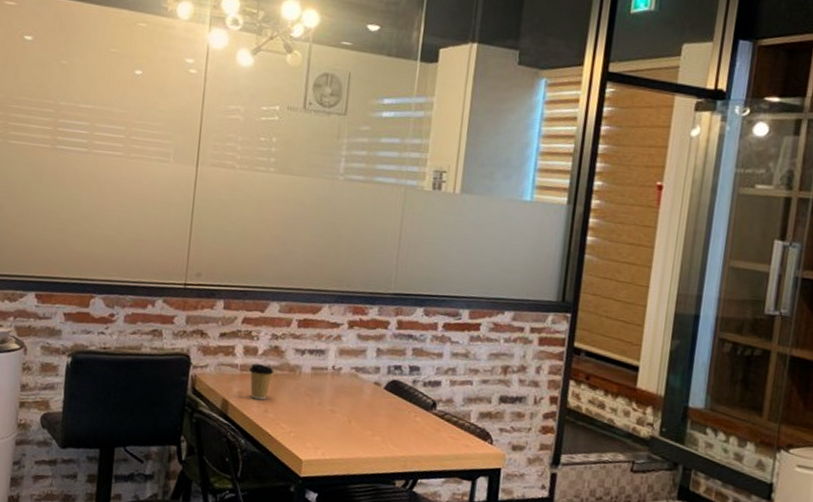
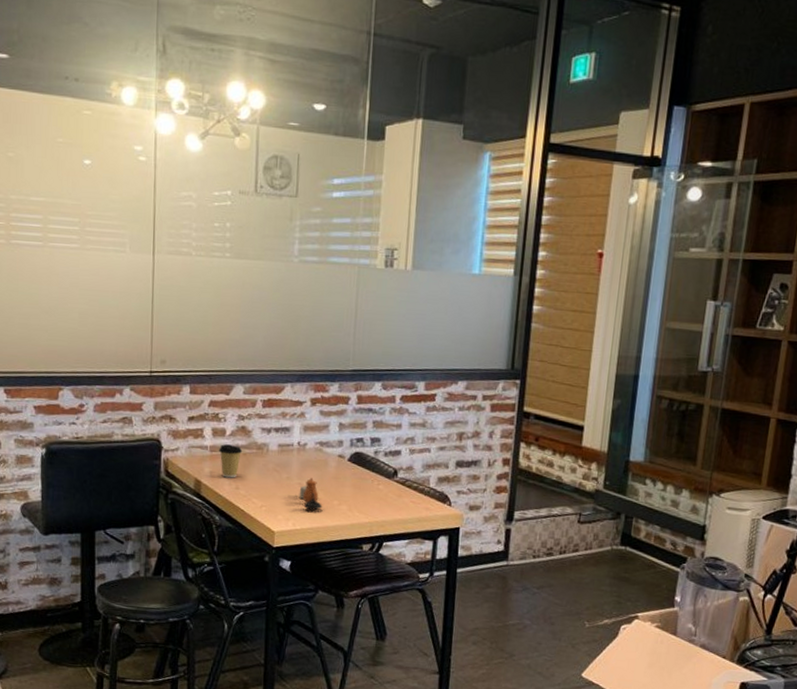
teapot: none [330,404,355,440] -> present [299,477,323,511]

